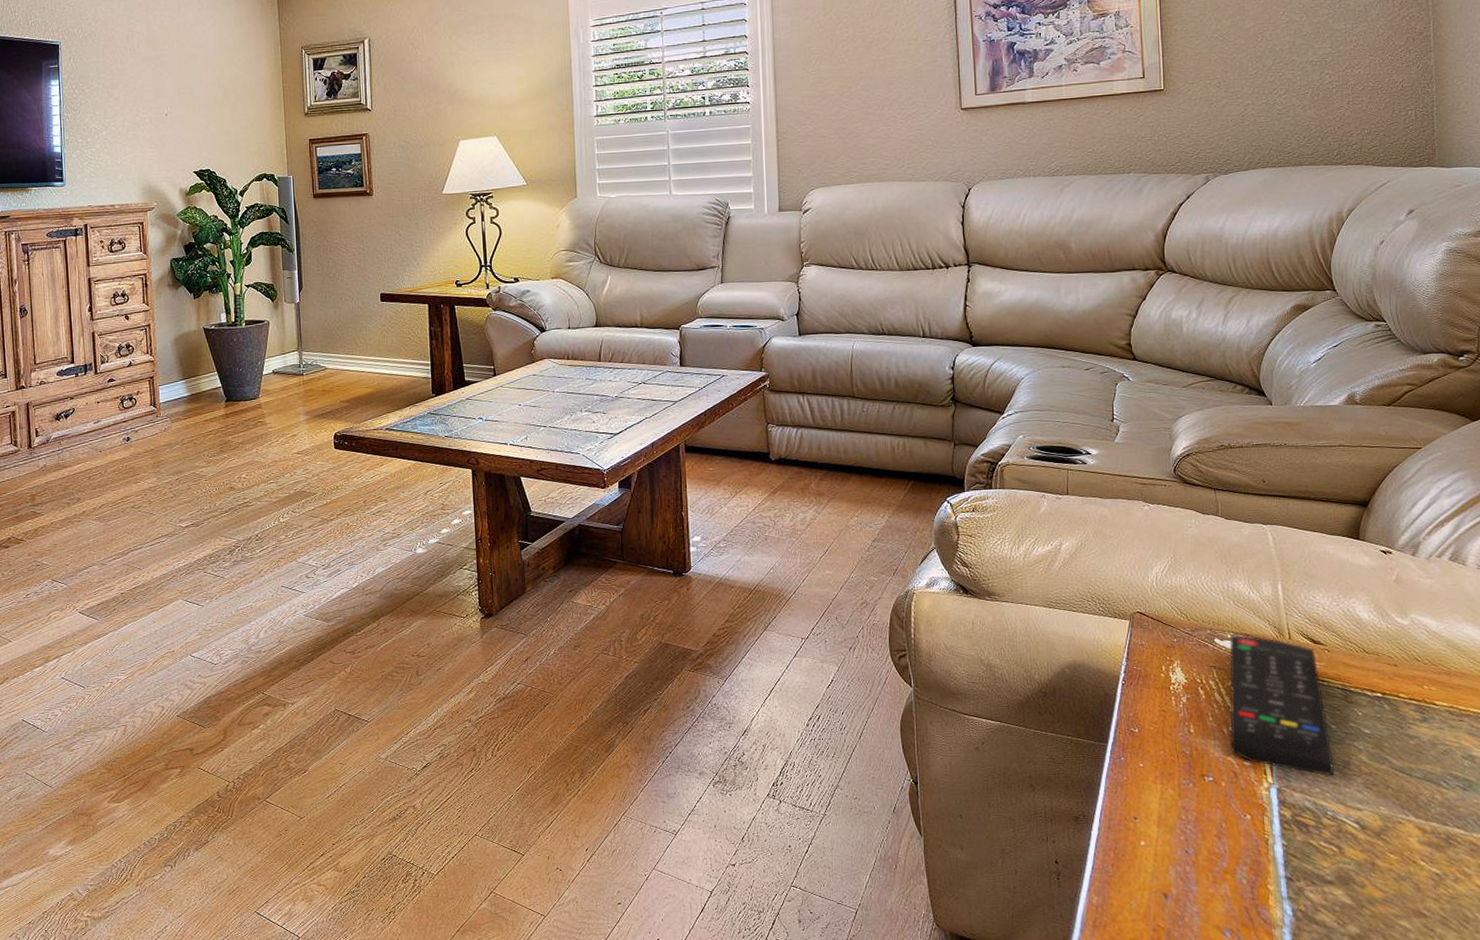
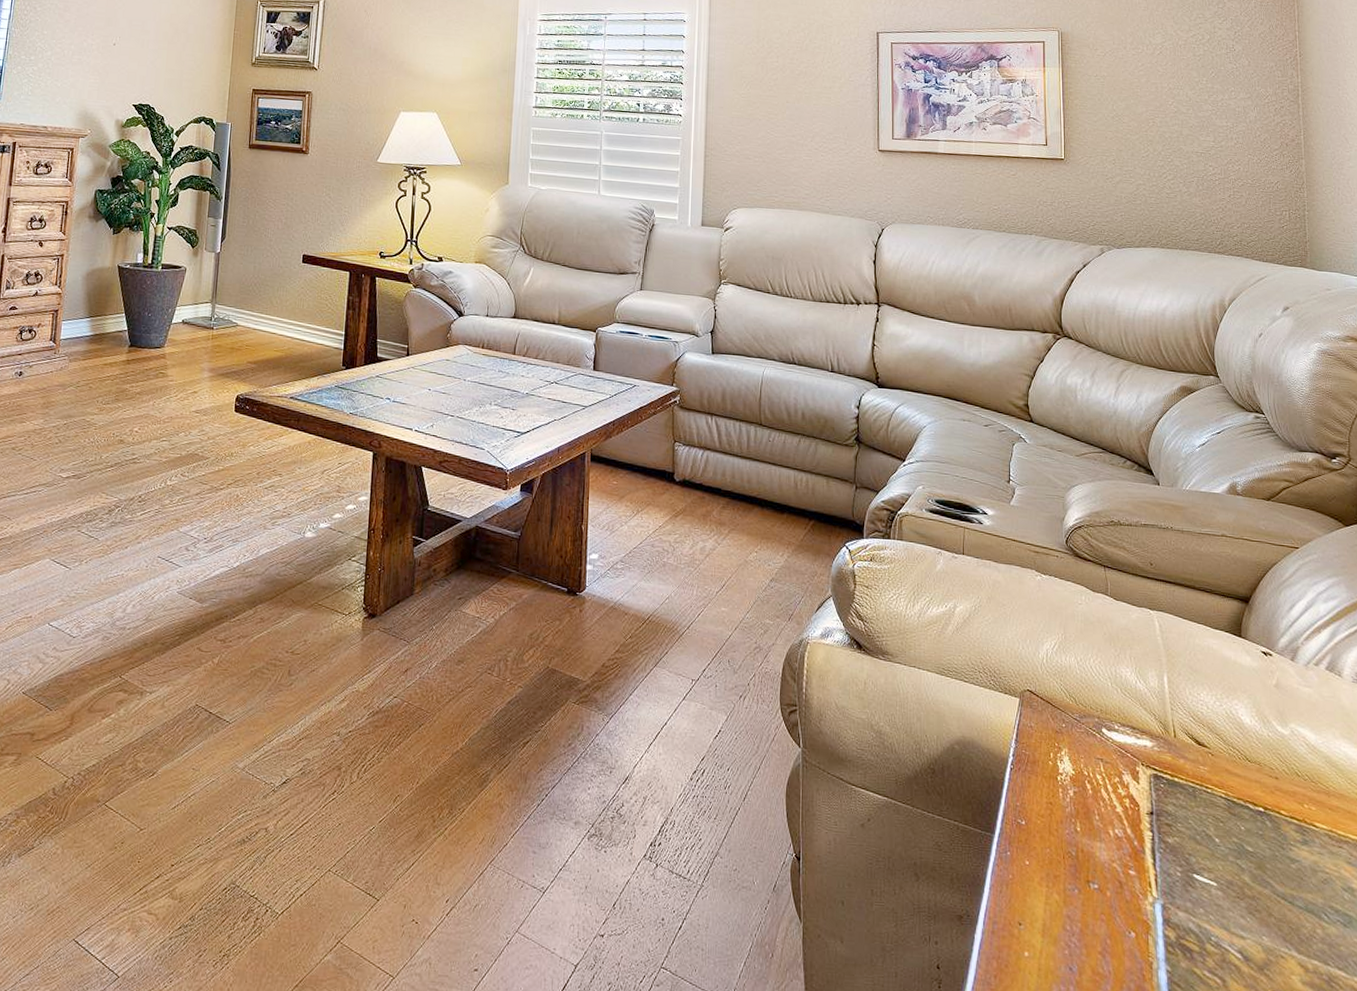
remote control: present [1229,634,1334,776] -> none [1116,725,1218,896]

